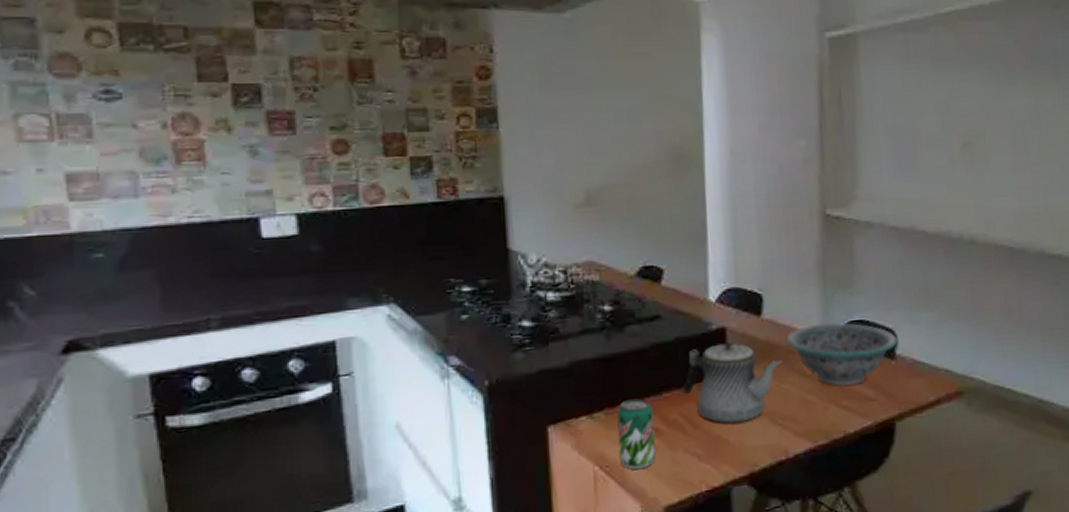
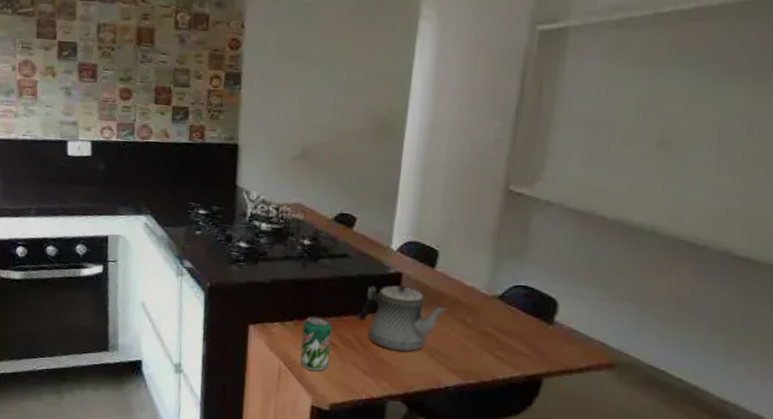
decorative bowl: present [785,322,897,387] -> none [453,282,558,340]

